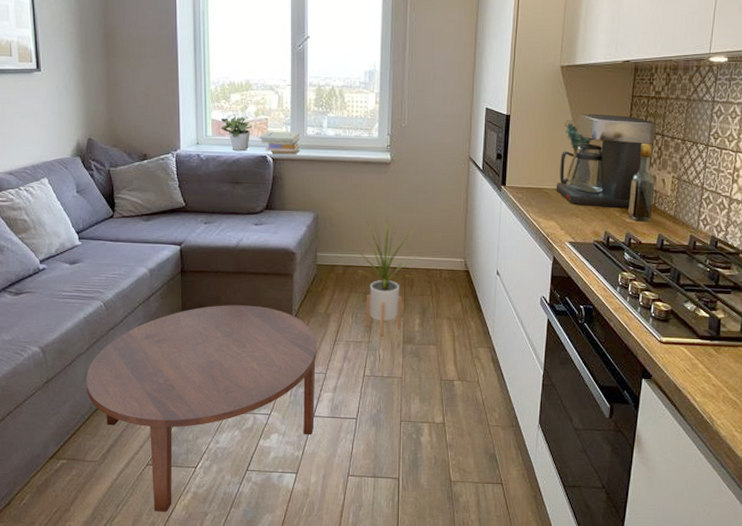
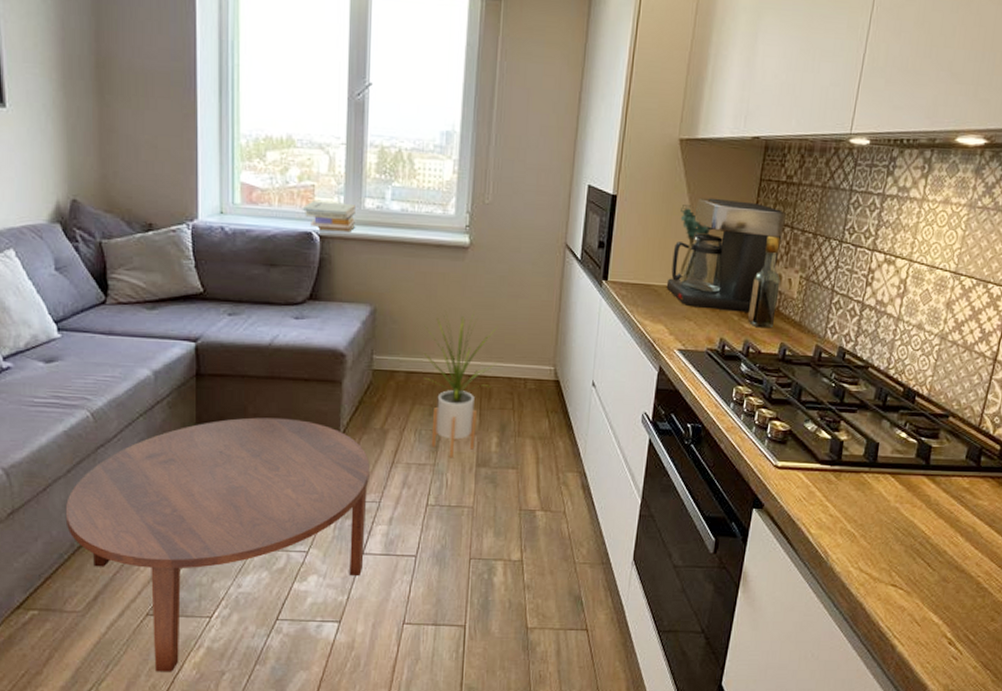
potted plant: present [221,115,252,151] -> none [252,178,294,225]

